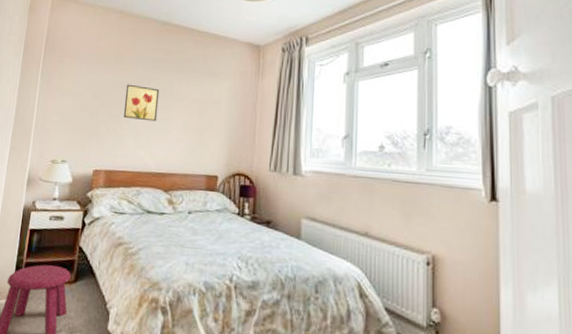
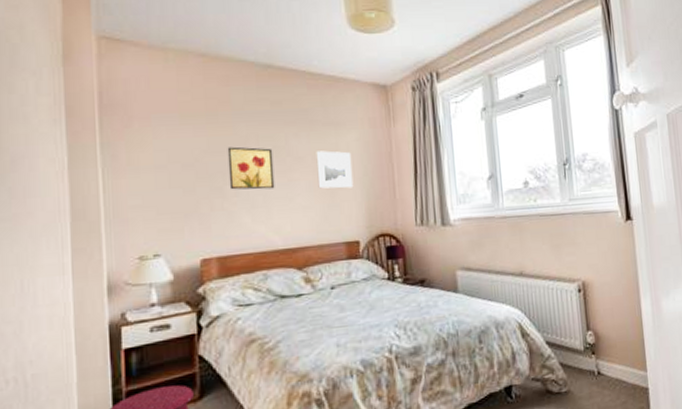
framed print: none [191,95,222,130] -> present [316,150,354,189]

